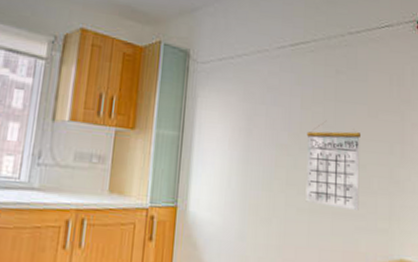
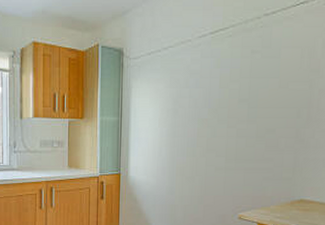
calendar: present [305,125,362,212] -> none [222,100,273,166]

